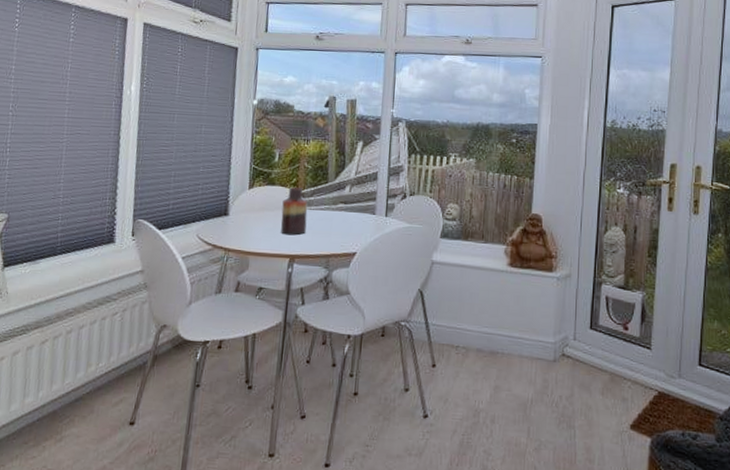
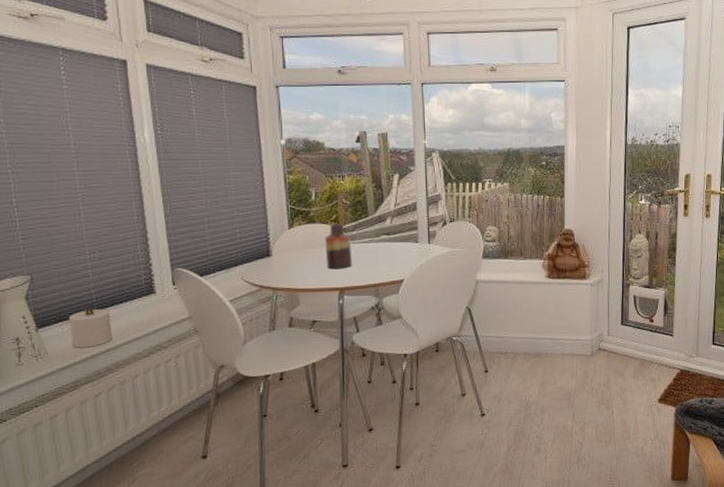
candle: none [31,250,71,292] -> present [68,307,113,348]

